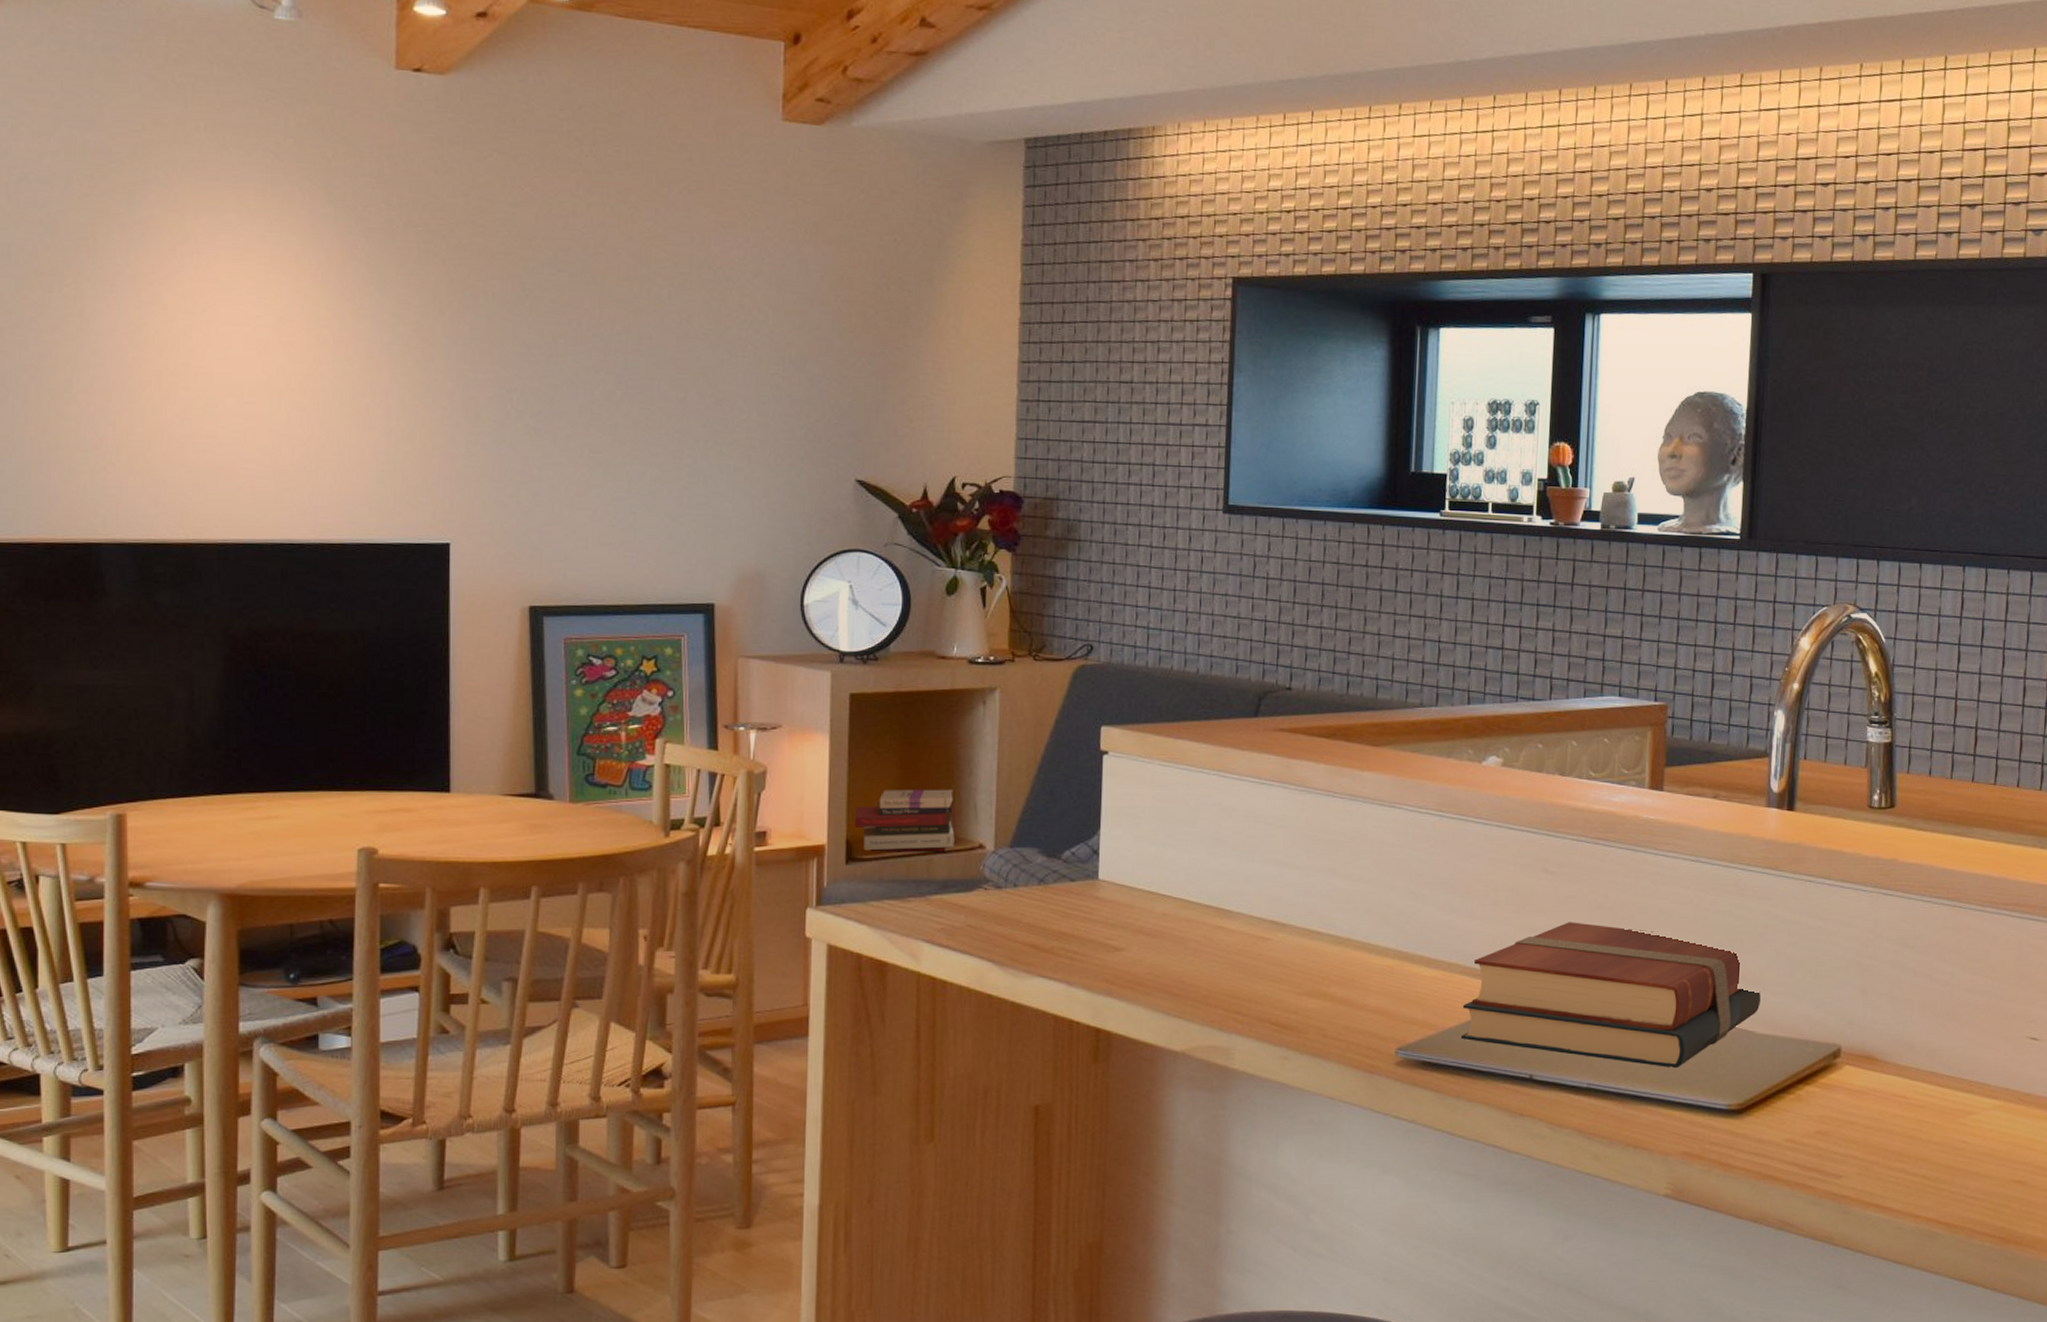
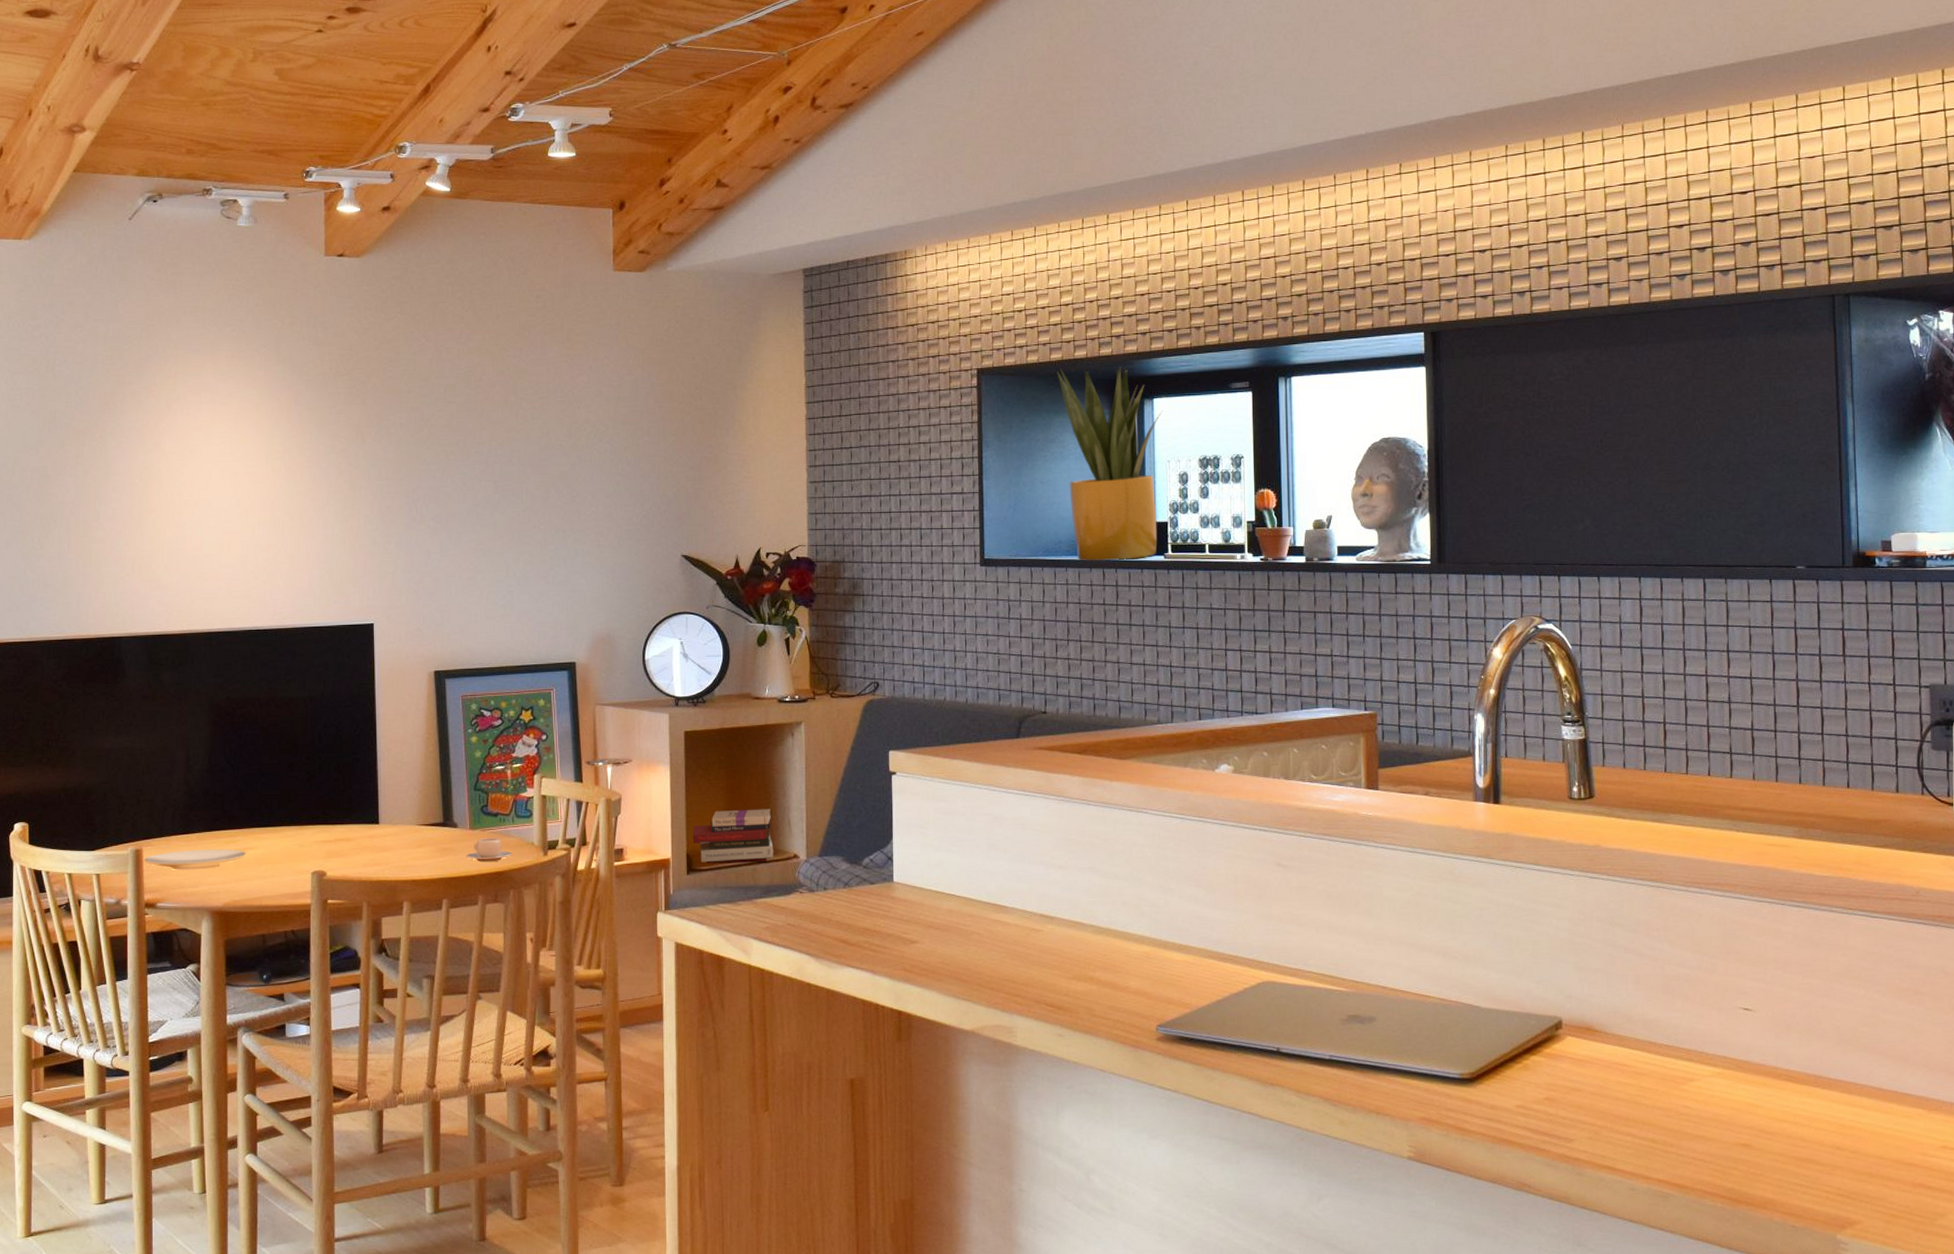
plate: none [129,816,269,842] -> present [145,849,246,870]
teacup: none [564,814,625,843] -> present [466,838,513,862]
planter: none [1328,285,1449,516] -> present [1057,366,1162,561]
books: present [1460,922,1762,1069] -> none [1212,909,1484,1041]

